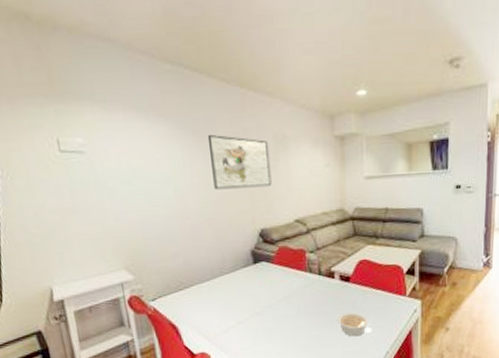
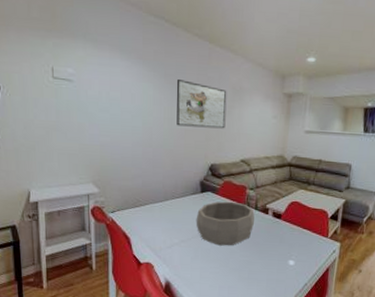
decorative bowl: none [251,269,321,322] -> present [196,201,255,246]
legume: present [336,312,368,337] -> none [265,245,293,267]

